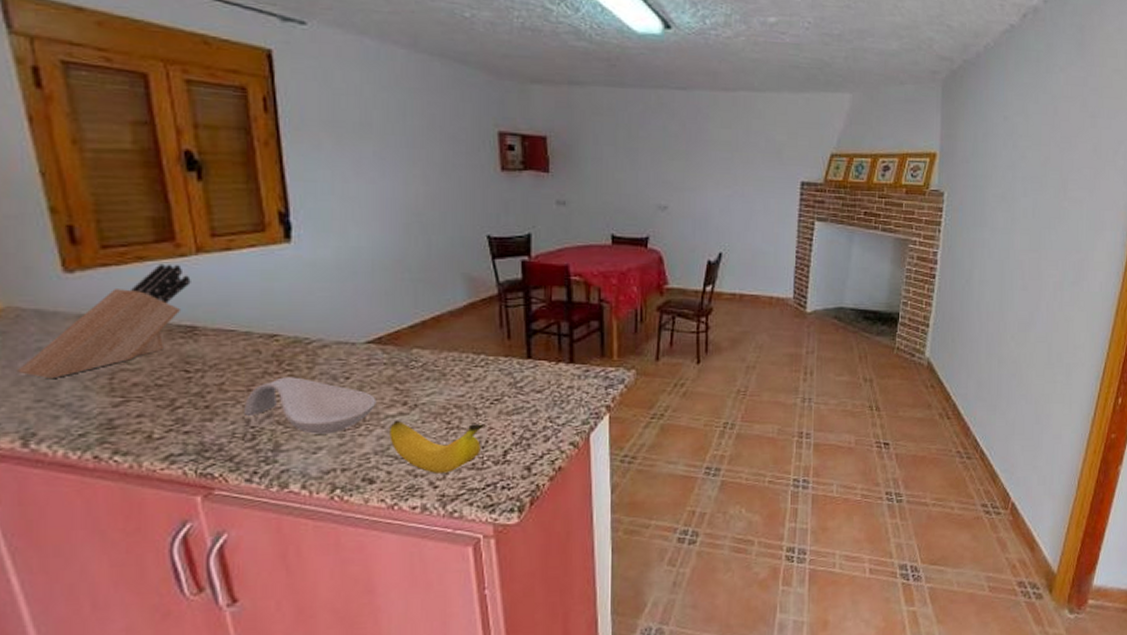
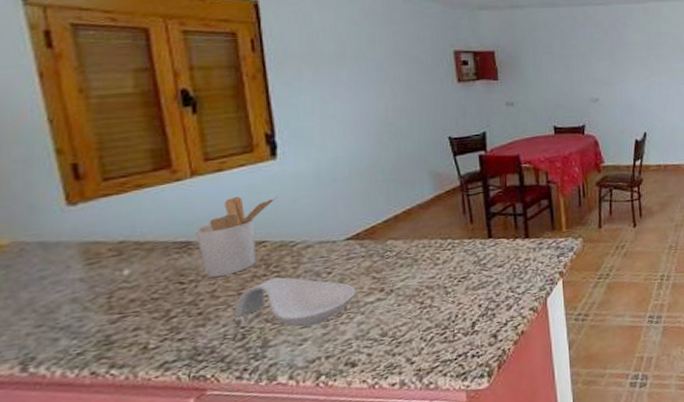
knife block: present [16,263,191,380] -> none [18,188,186,305]
utensil holder: none [202,280,292,370] -> present [196,196,278,278]
banana: present [390,420,484,473] -> none [369,300,454,351]

